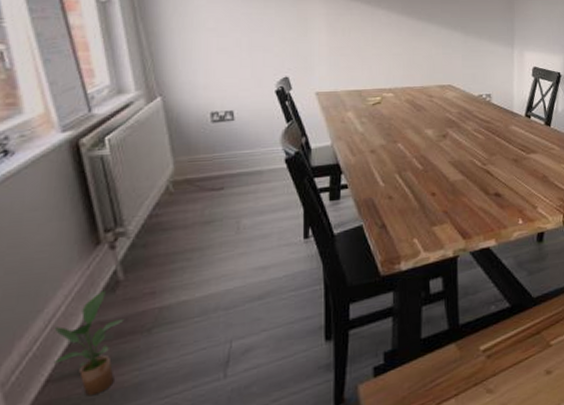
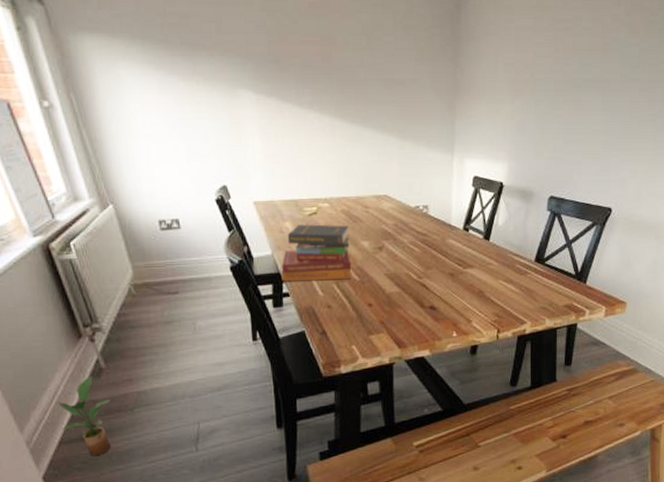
books: none [340,114,414,173] -> present [281,224,351,282]

